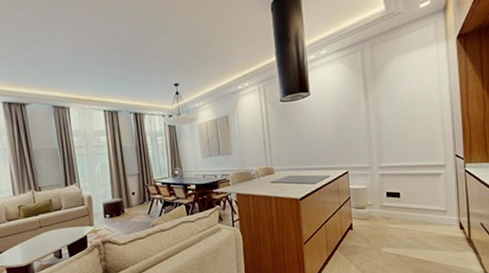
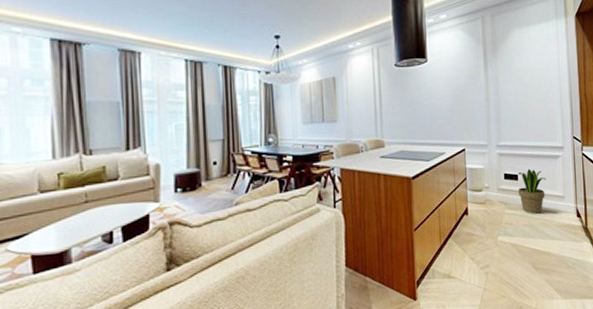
potted plant: none [400,186,429,228] -> present [518,168,547,214]

